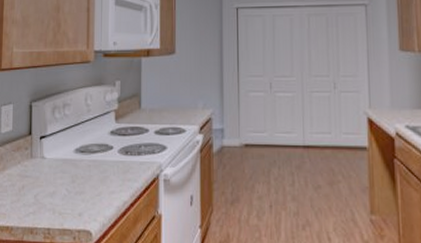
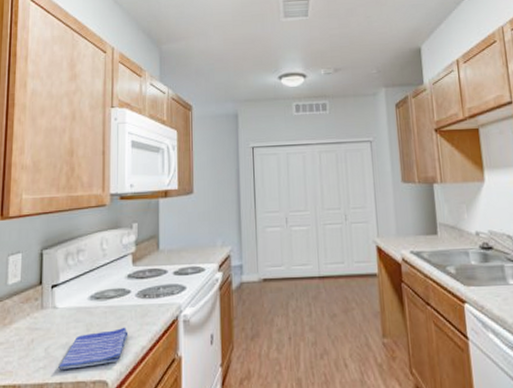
dish towel: none [46,181,111,217] -> present [58,327,129,370]

